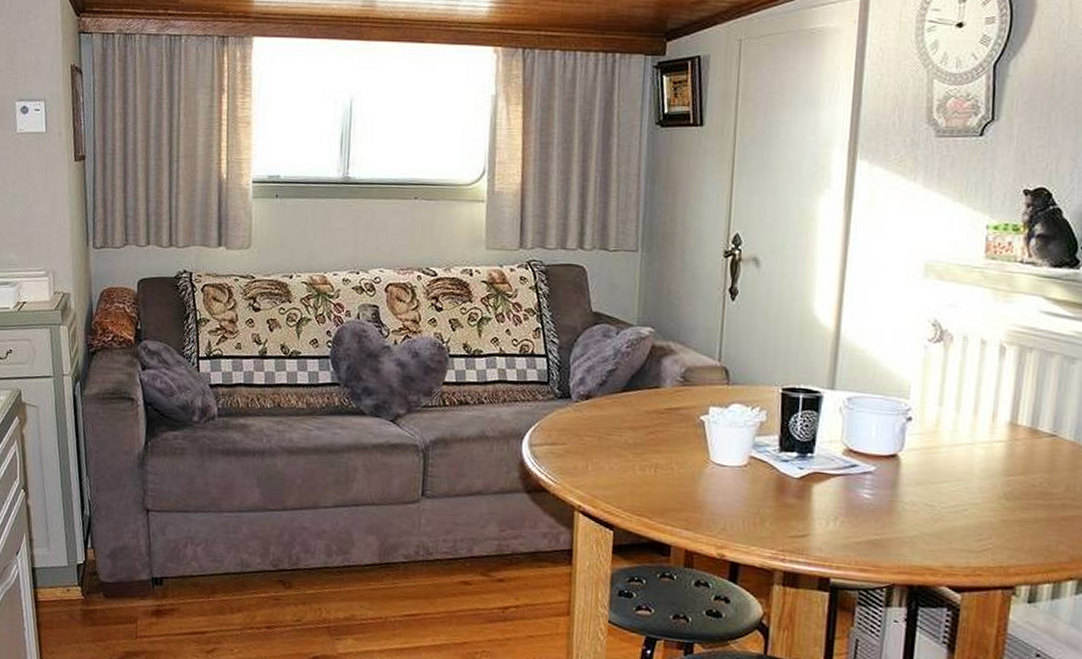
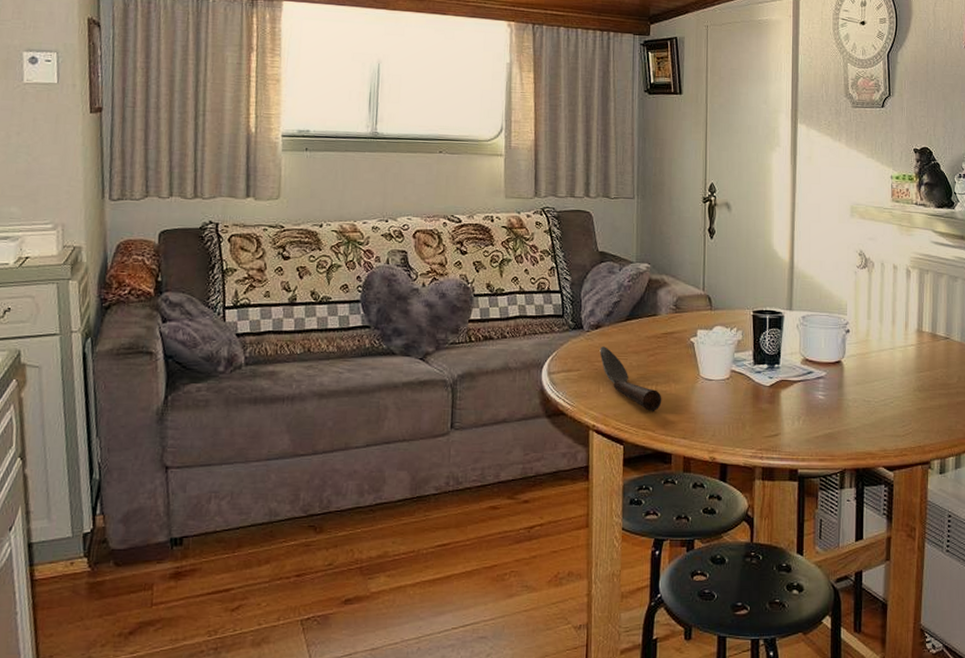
spoon: none [589,419,662,496] -> present [599,346,662,411]

